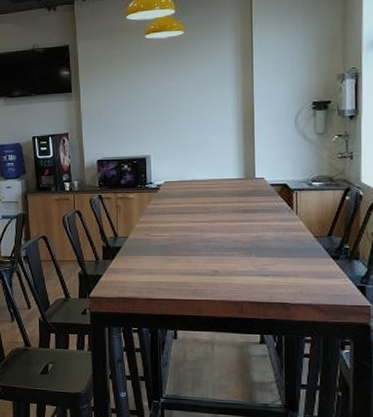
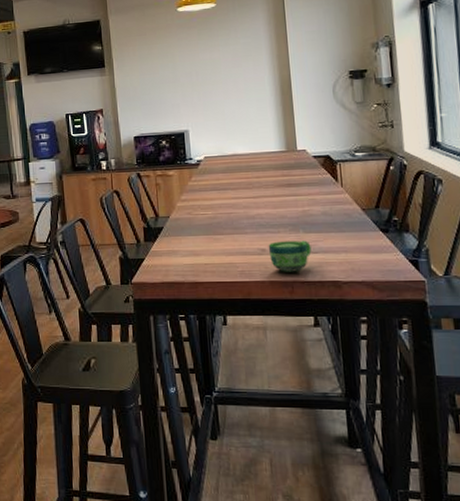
cup: none [221,264,263,293] -> present [268,240,312,272]

